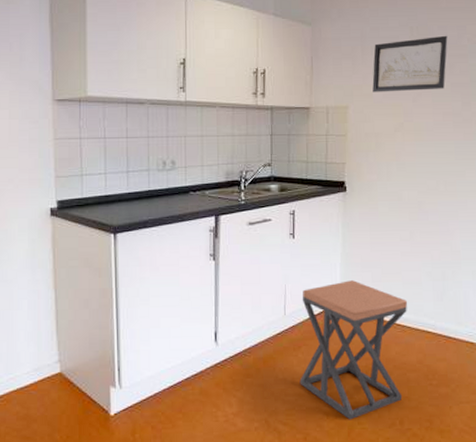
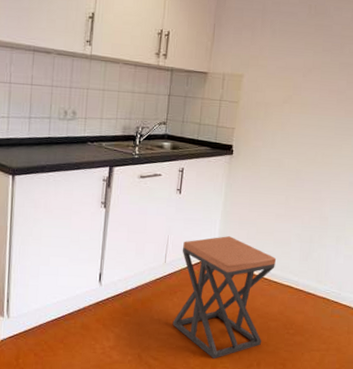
wall art: present [372,35,448,93] -> none [267,16,342,67]

